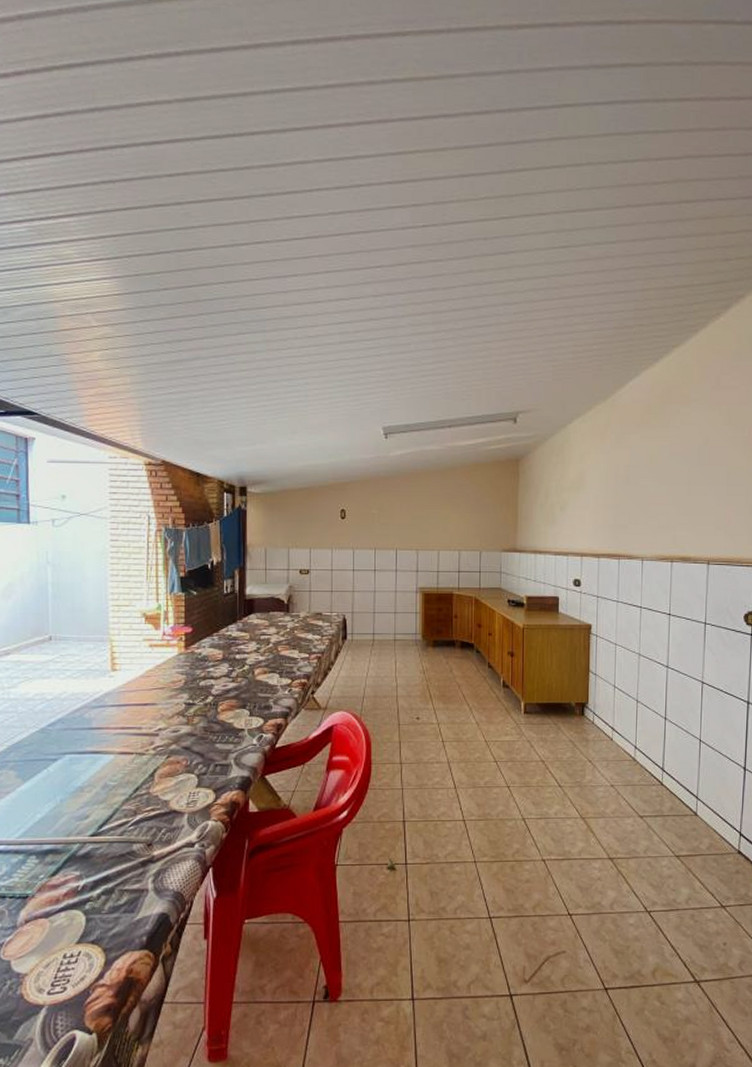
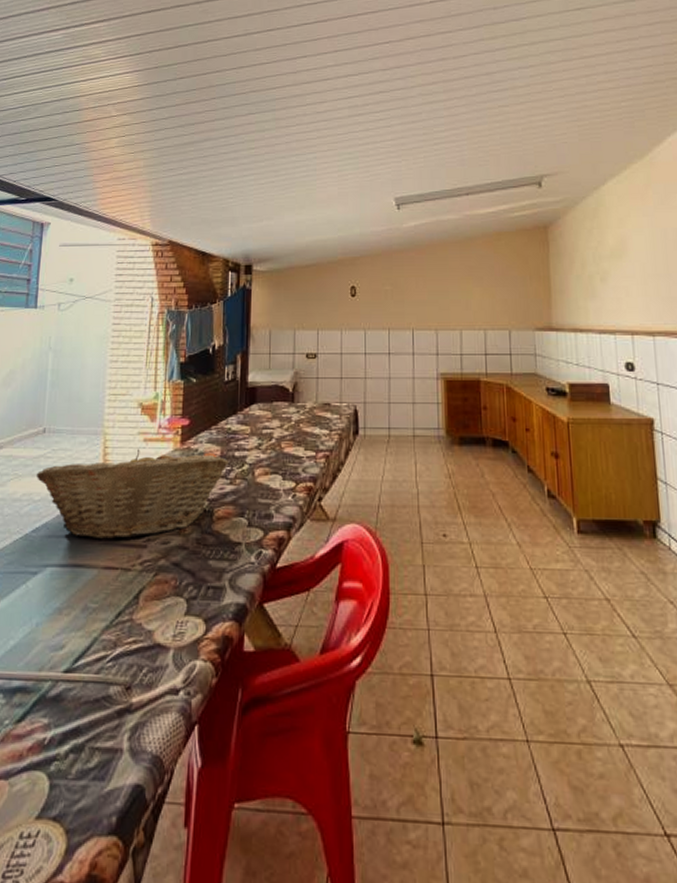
fruit basket: none [46,653,230,731] -> present [36,449,229,540]

